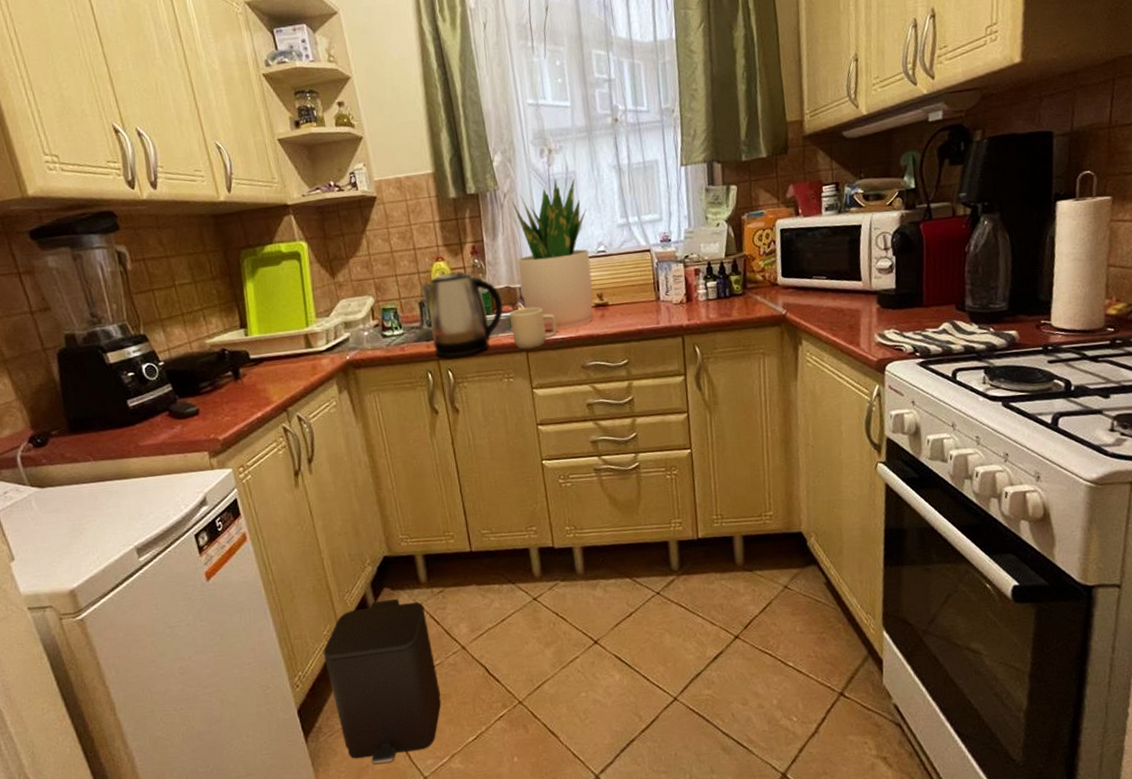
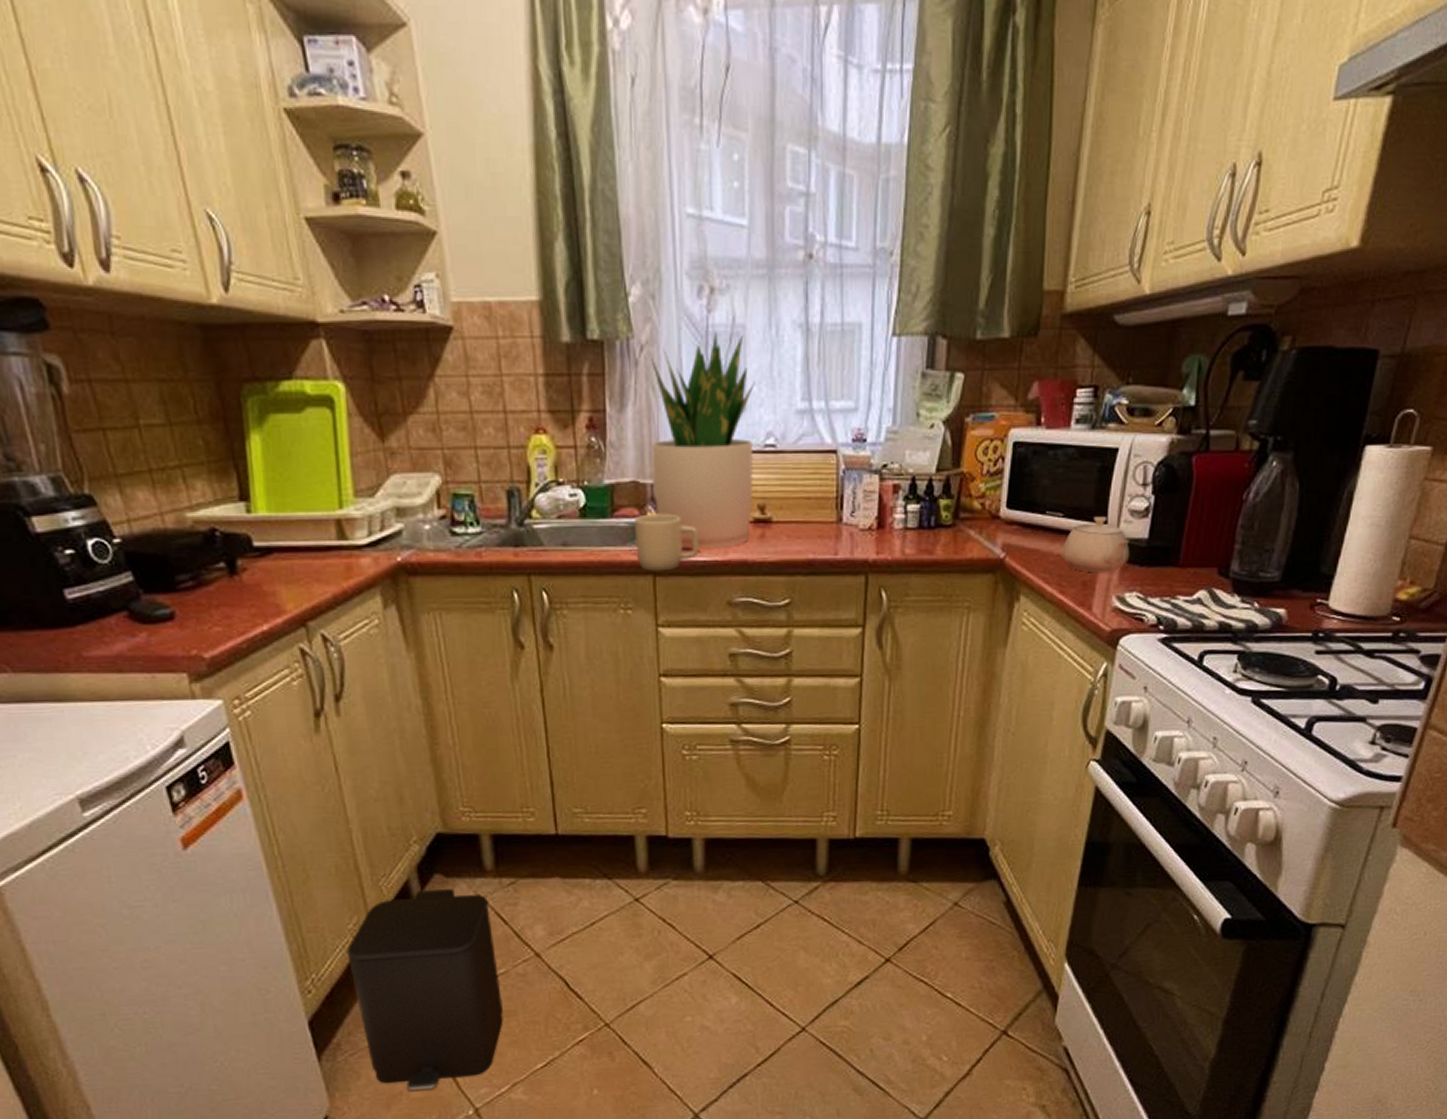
kettle: present [420,272,504,360] -> none [509,452,626,577]
teapot: none [828,275,884,318] -> present [1061,515,1130,573]

